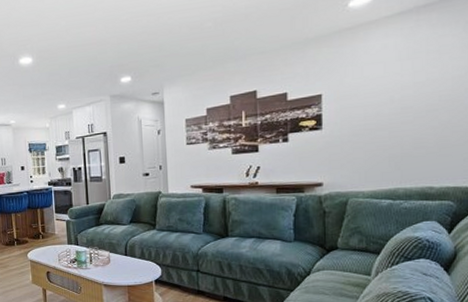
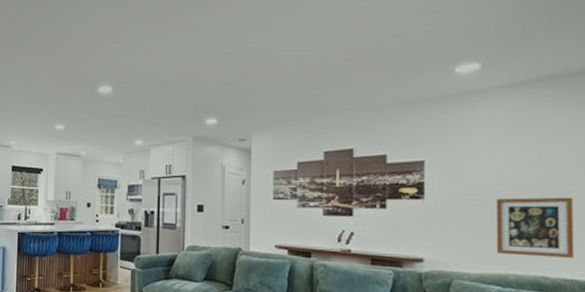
wall art: none [387,113,458,171] -> present [496,197,574,258]

